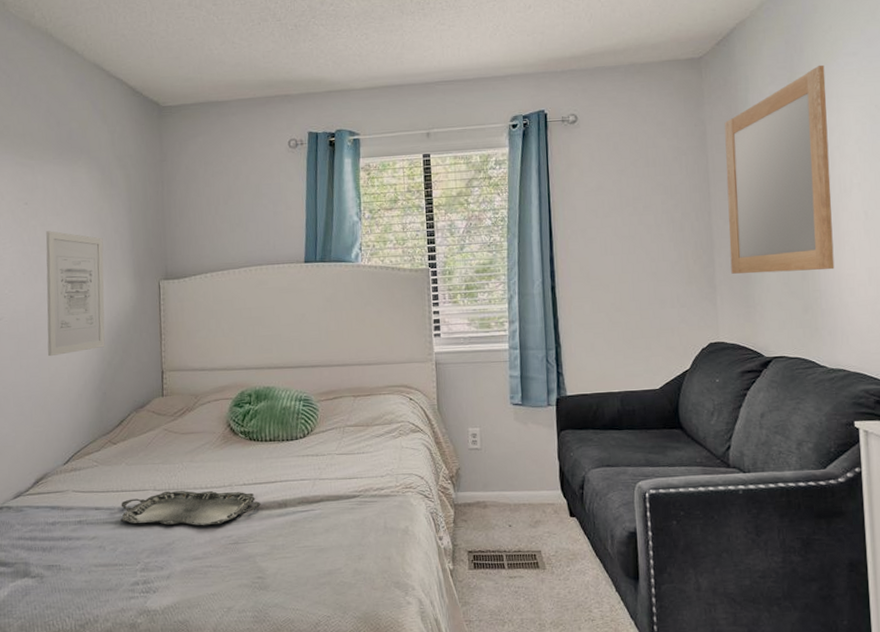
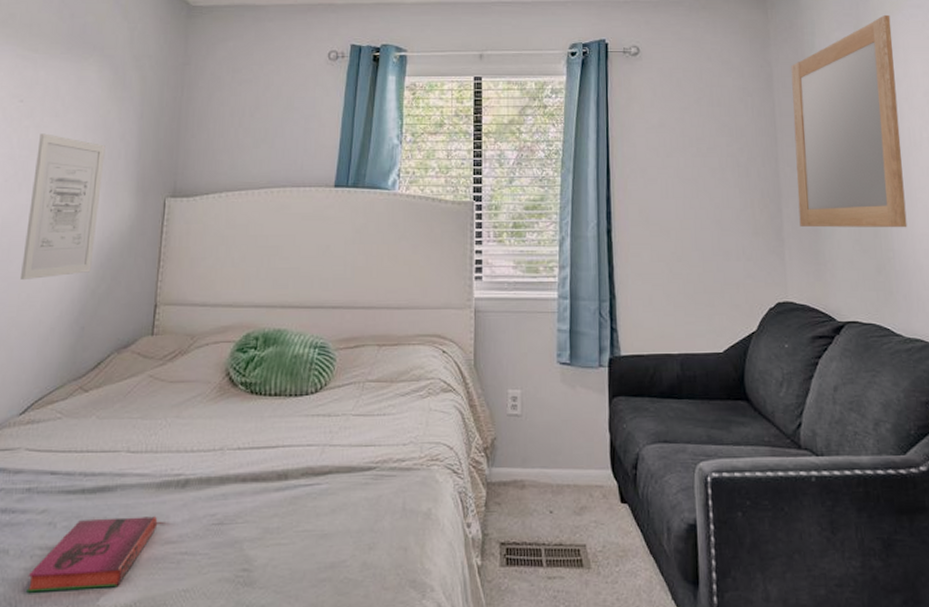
hardback book: none [88,539,186,599] -> present [27,516,158,593]
serving tray: present [120,490,261,525] -> none [80,453,256,500]

